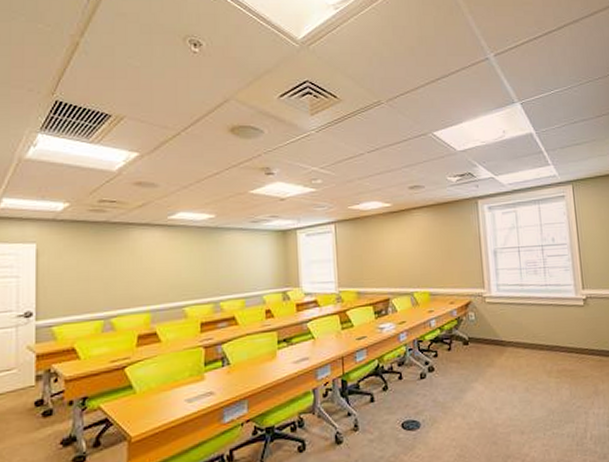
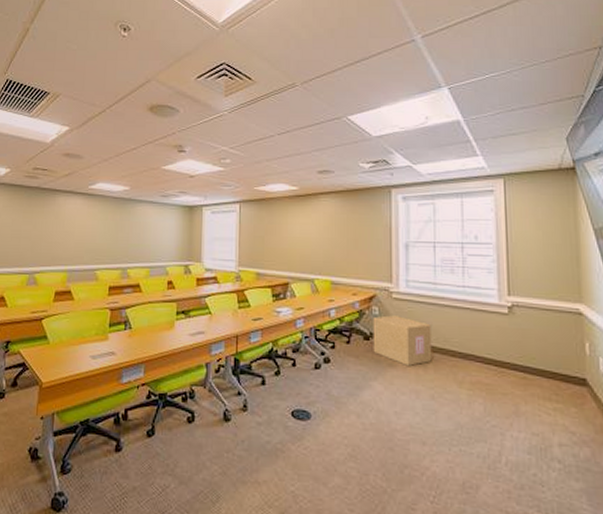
cardboard box: none [470,318,524,364] -> present [373,315,432,366]

